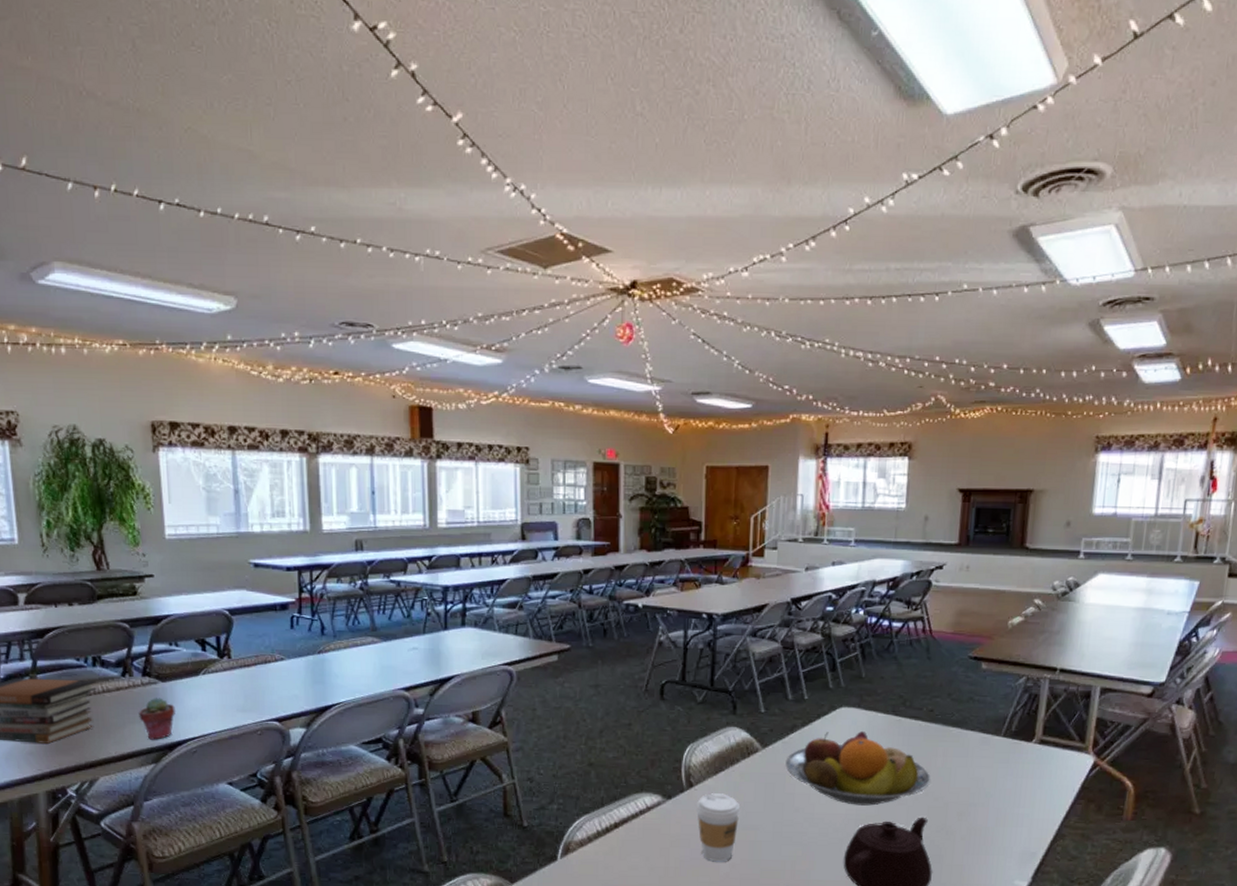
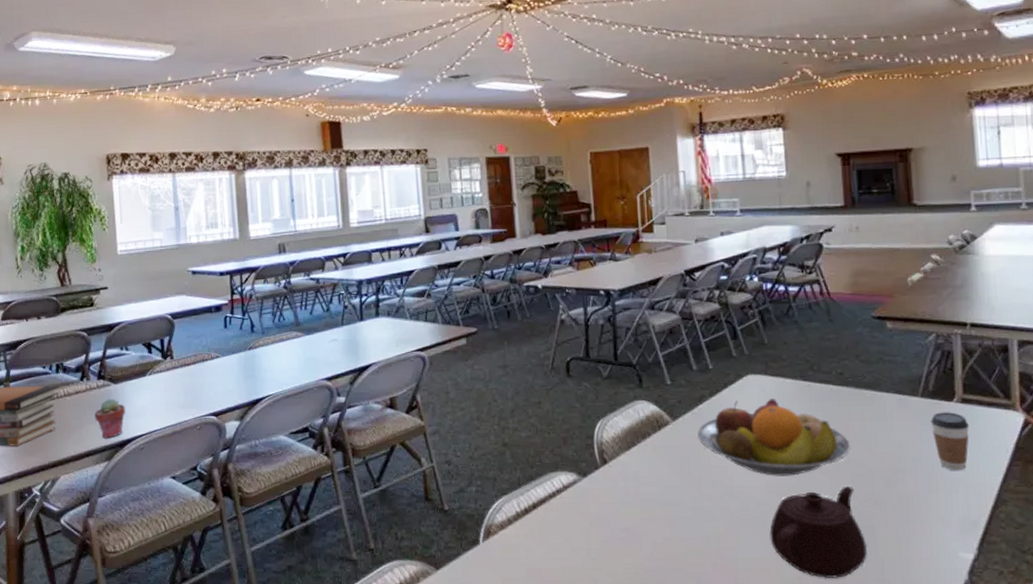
coffee cup: present [697,793,741,862] -> none [613,469,657,541]
coffee cup: none [1008,752,1043,807] -> present [930,412,969,471]

